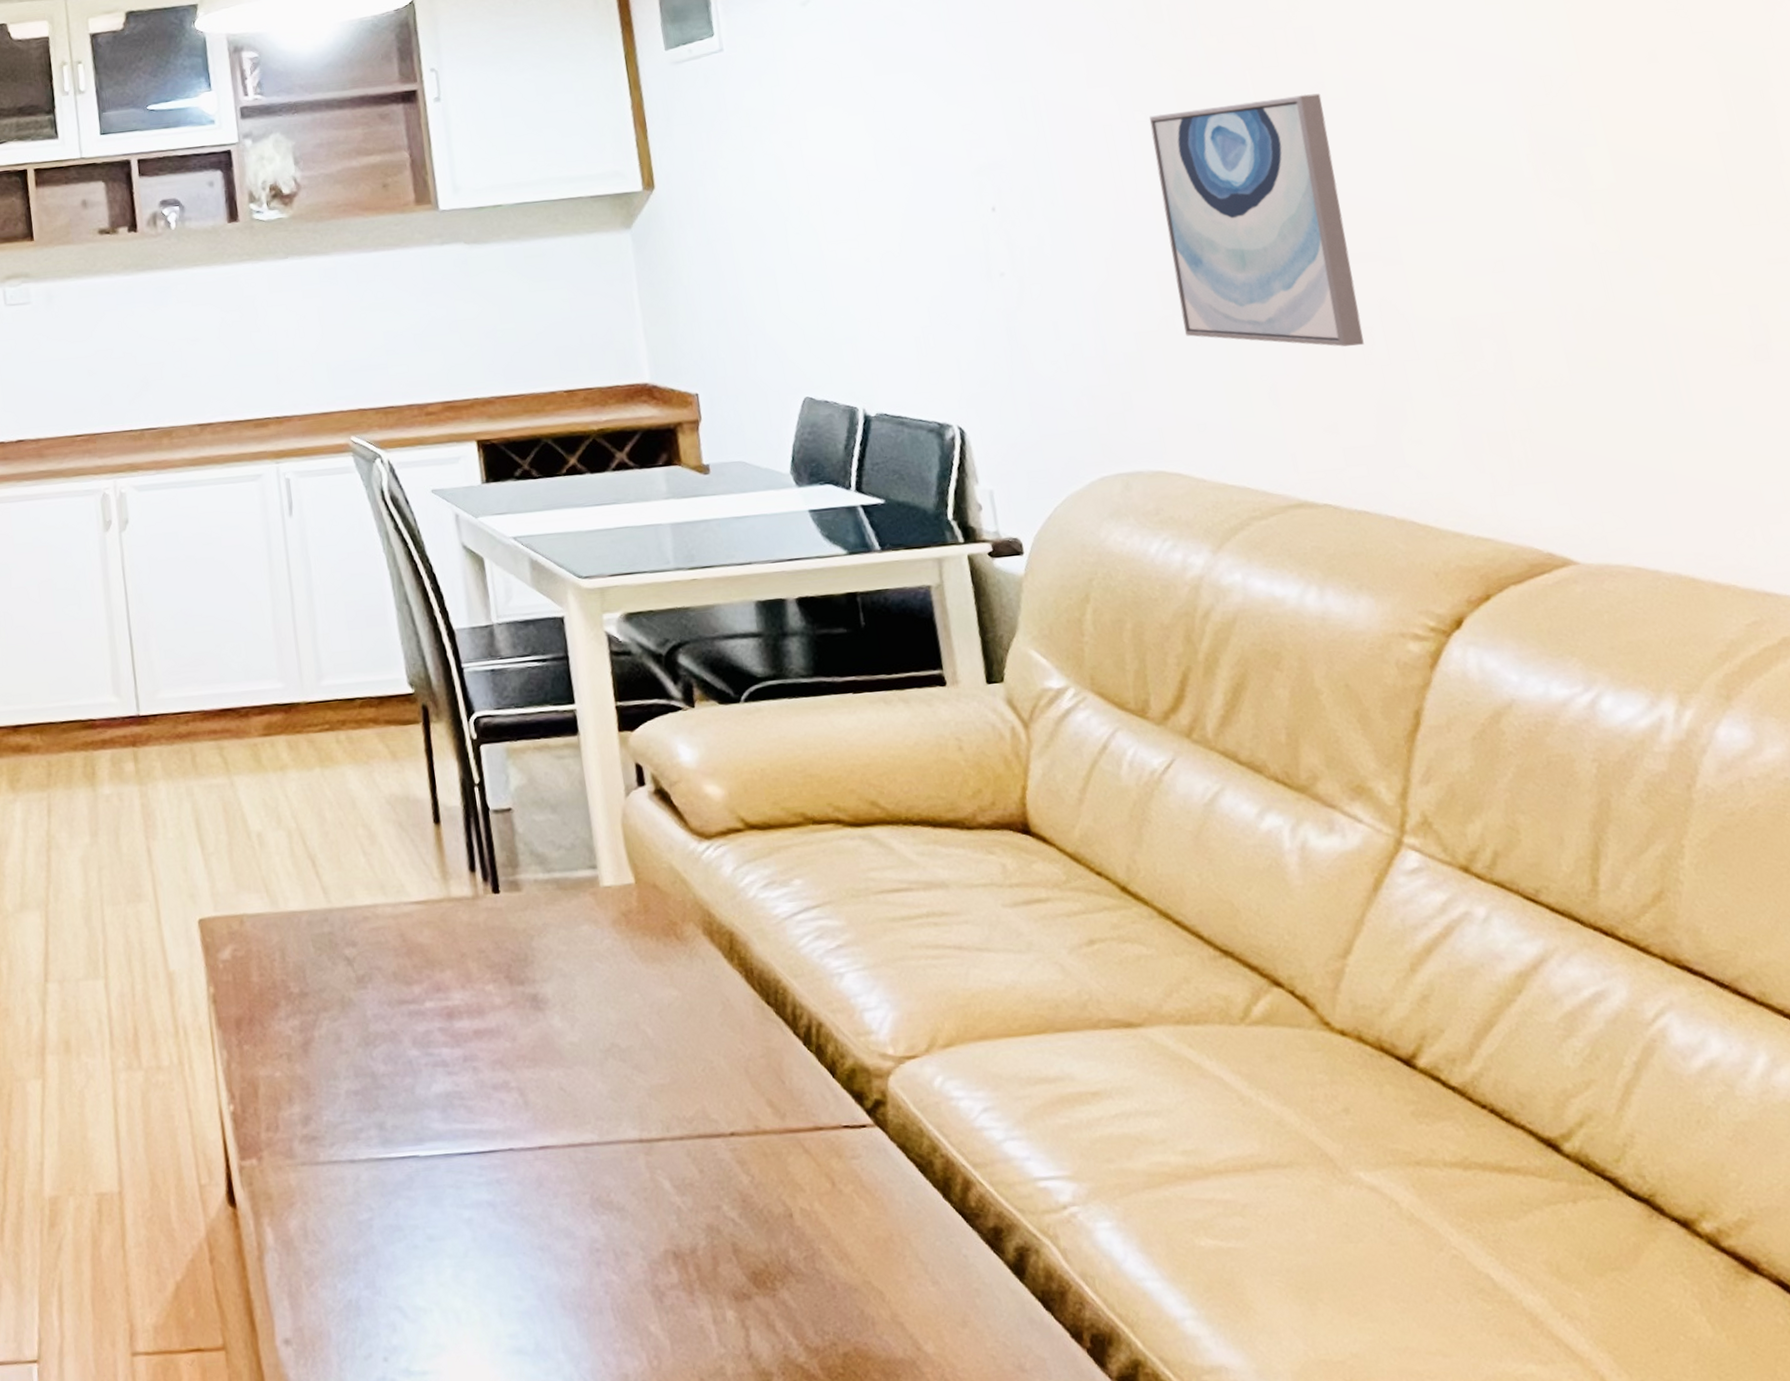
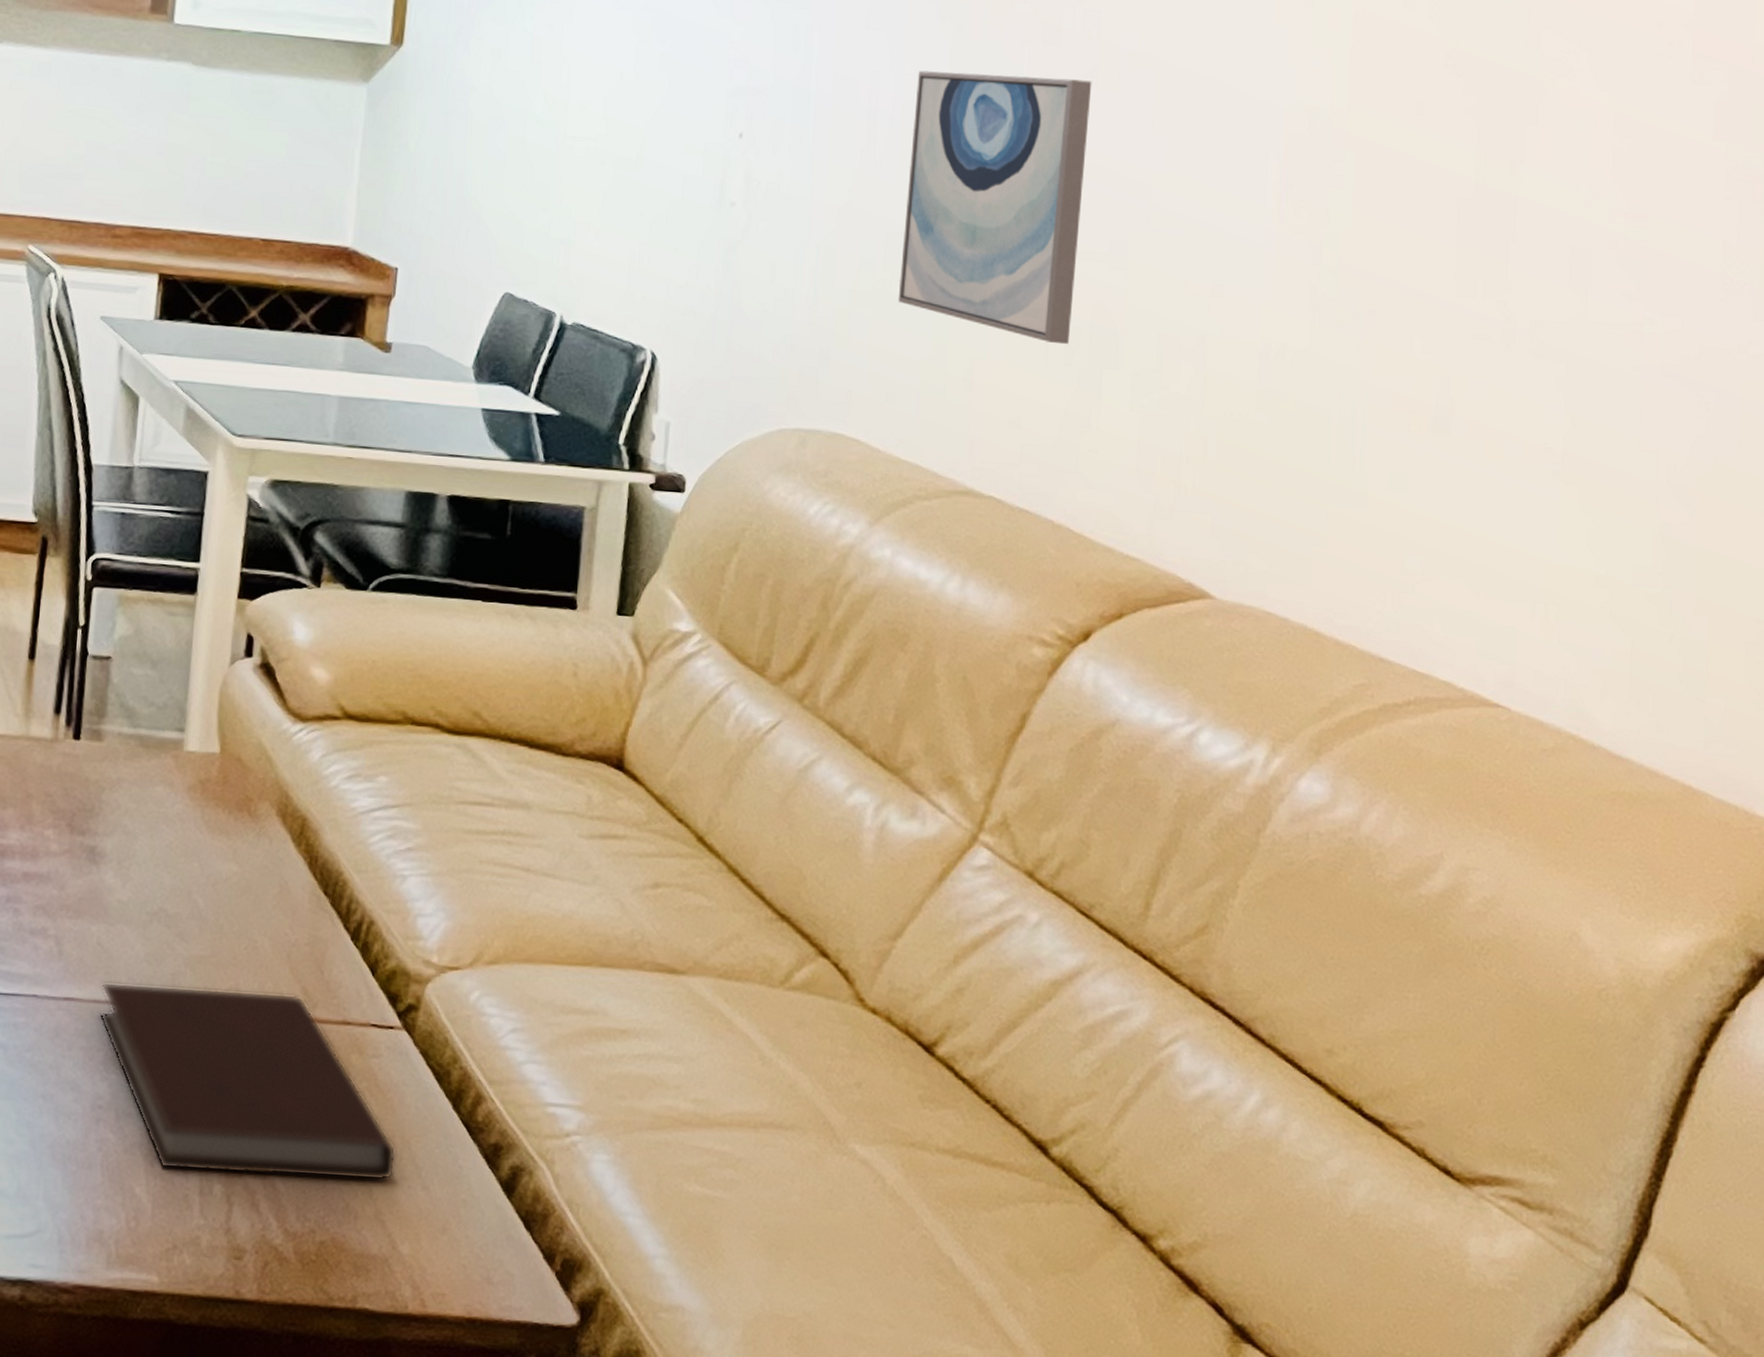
notebook: none [572,1108,901,1303] -> present [99,982,396,1181]

